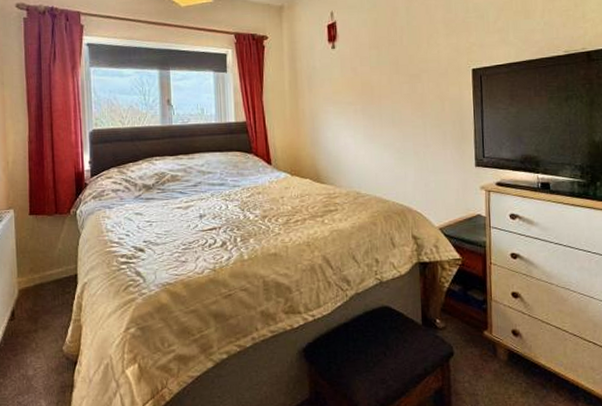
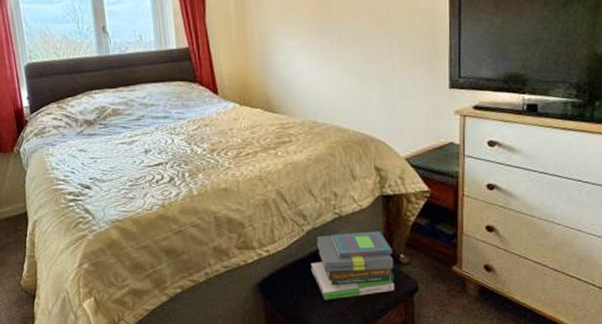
books: none [354,296,432,366] -> present [311,230,395,301]

